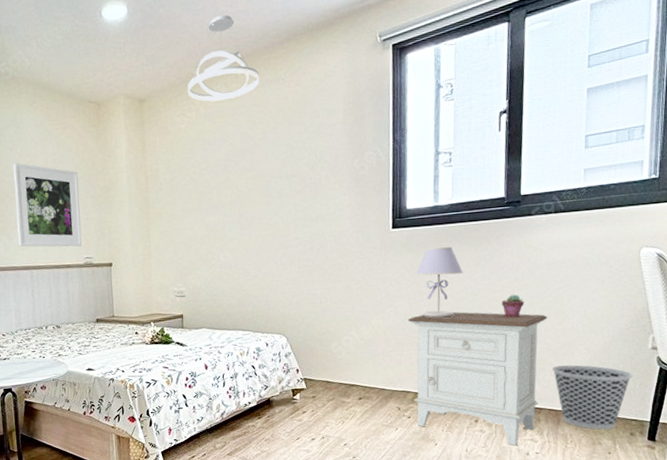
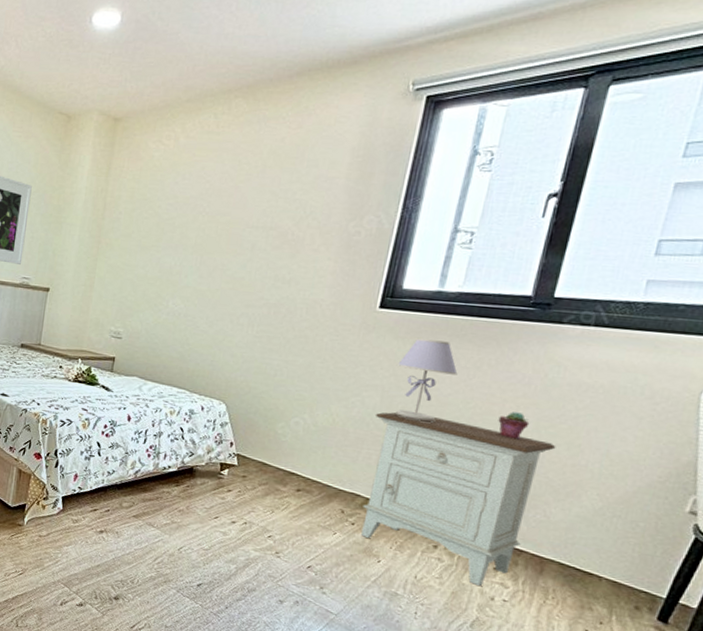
pendant light: present [187,14,260,102] -> none [170,36,257,132]
wastebasket: present [551,365,633,430] -> none [546,506,656,596]

